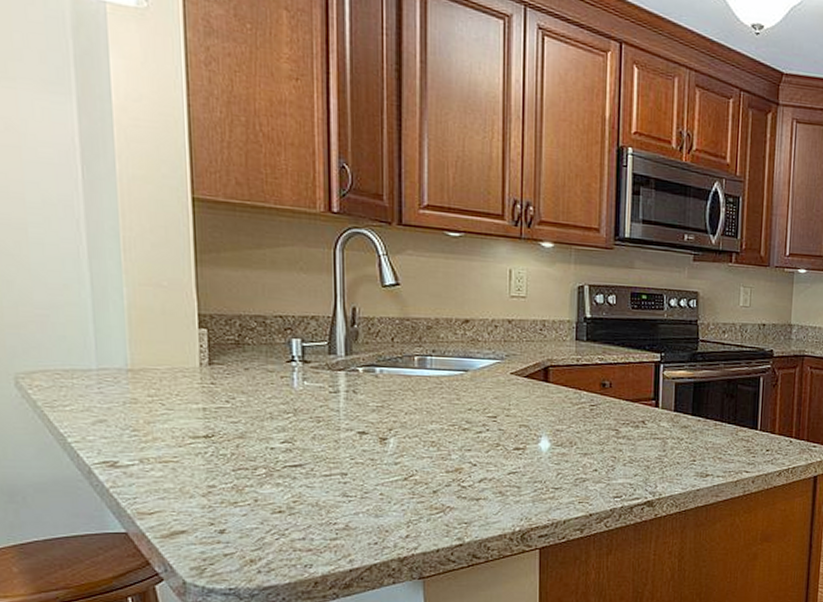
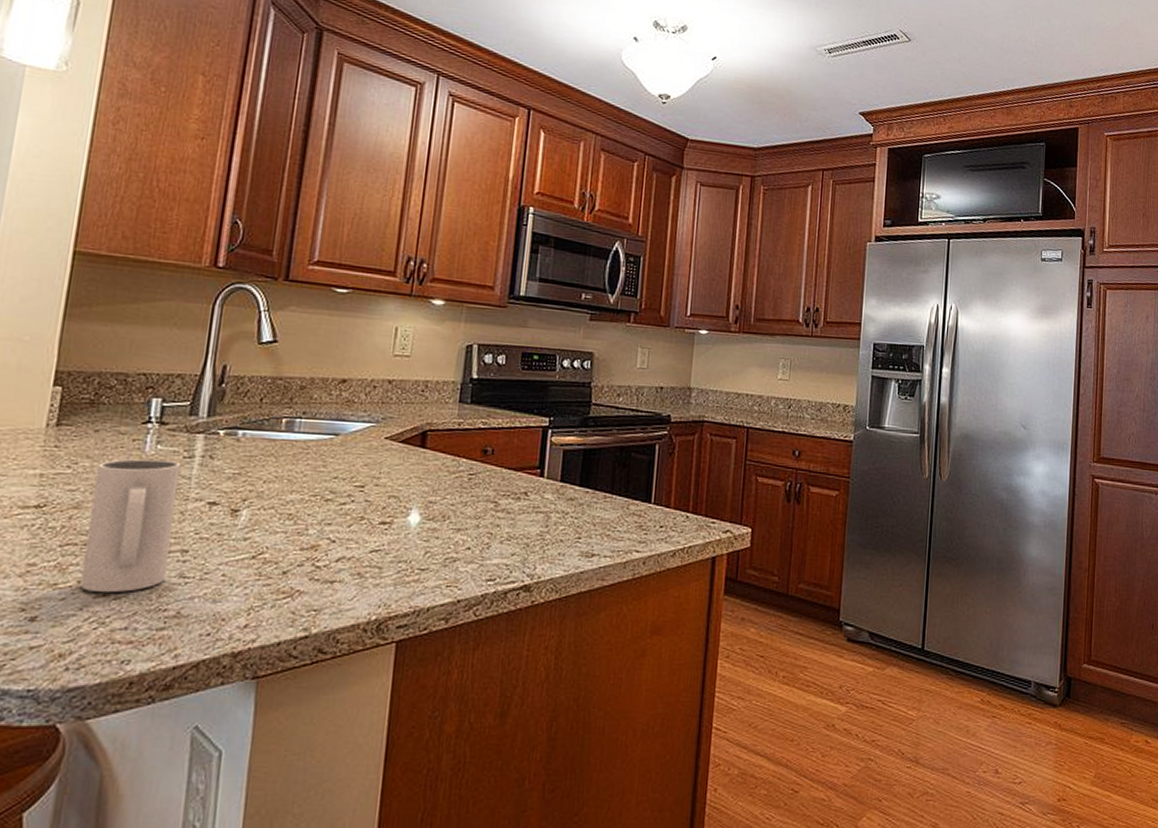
mug: none [254,393,330,510] -> present [80,458,181,593]

